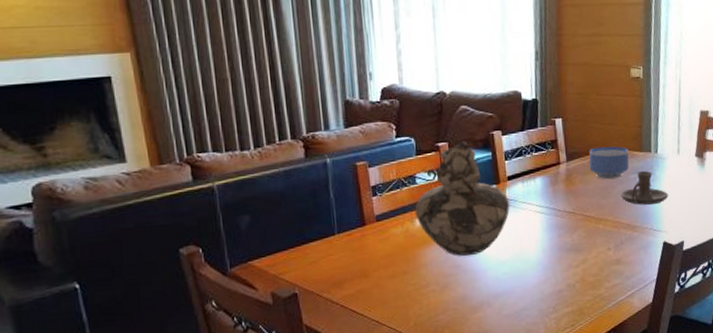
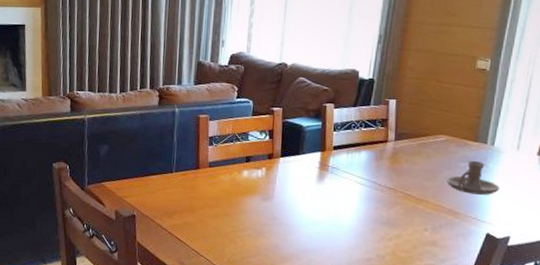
vase: present [414,141,510,256] -> none [243,109,332,211]
bowl: present [589,146,629,180] -> none [417,131,463,165]

